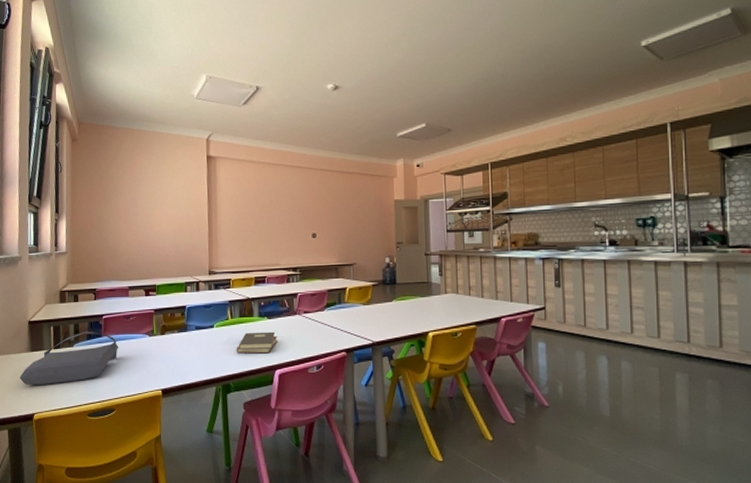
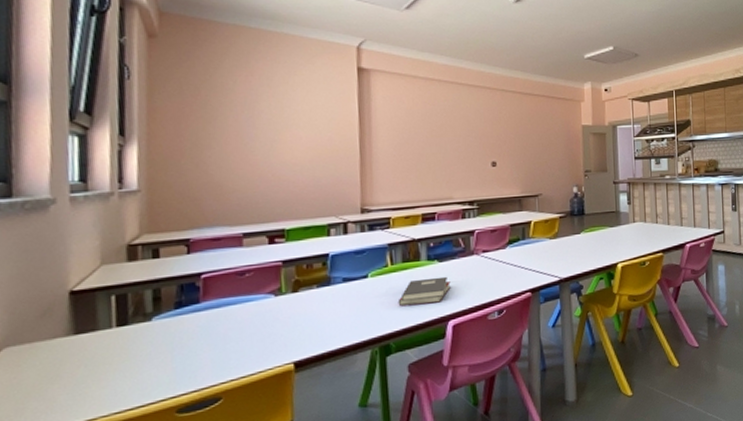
bag: present [19,331,119,386] -> none [52,296,228,384]

